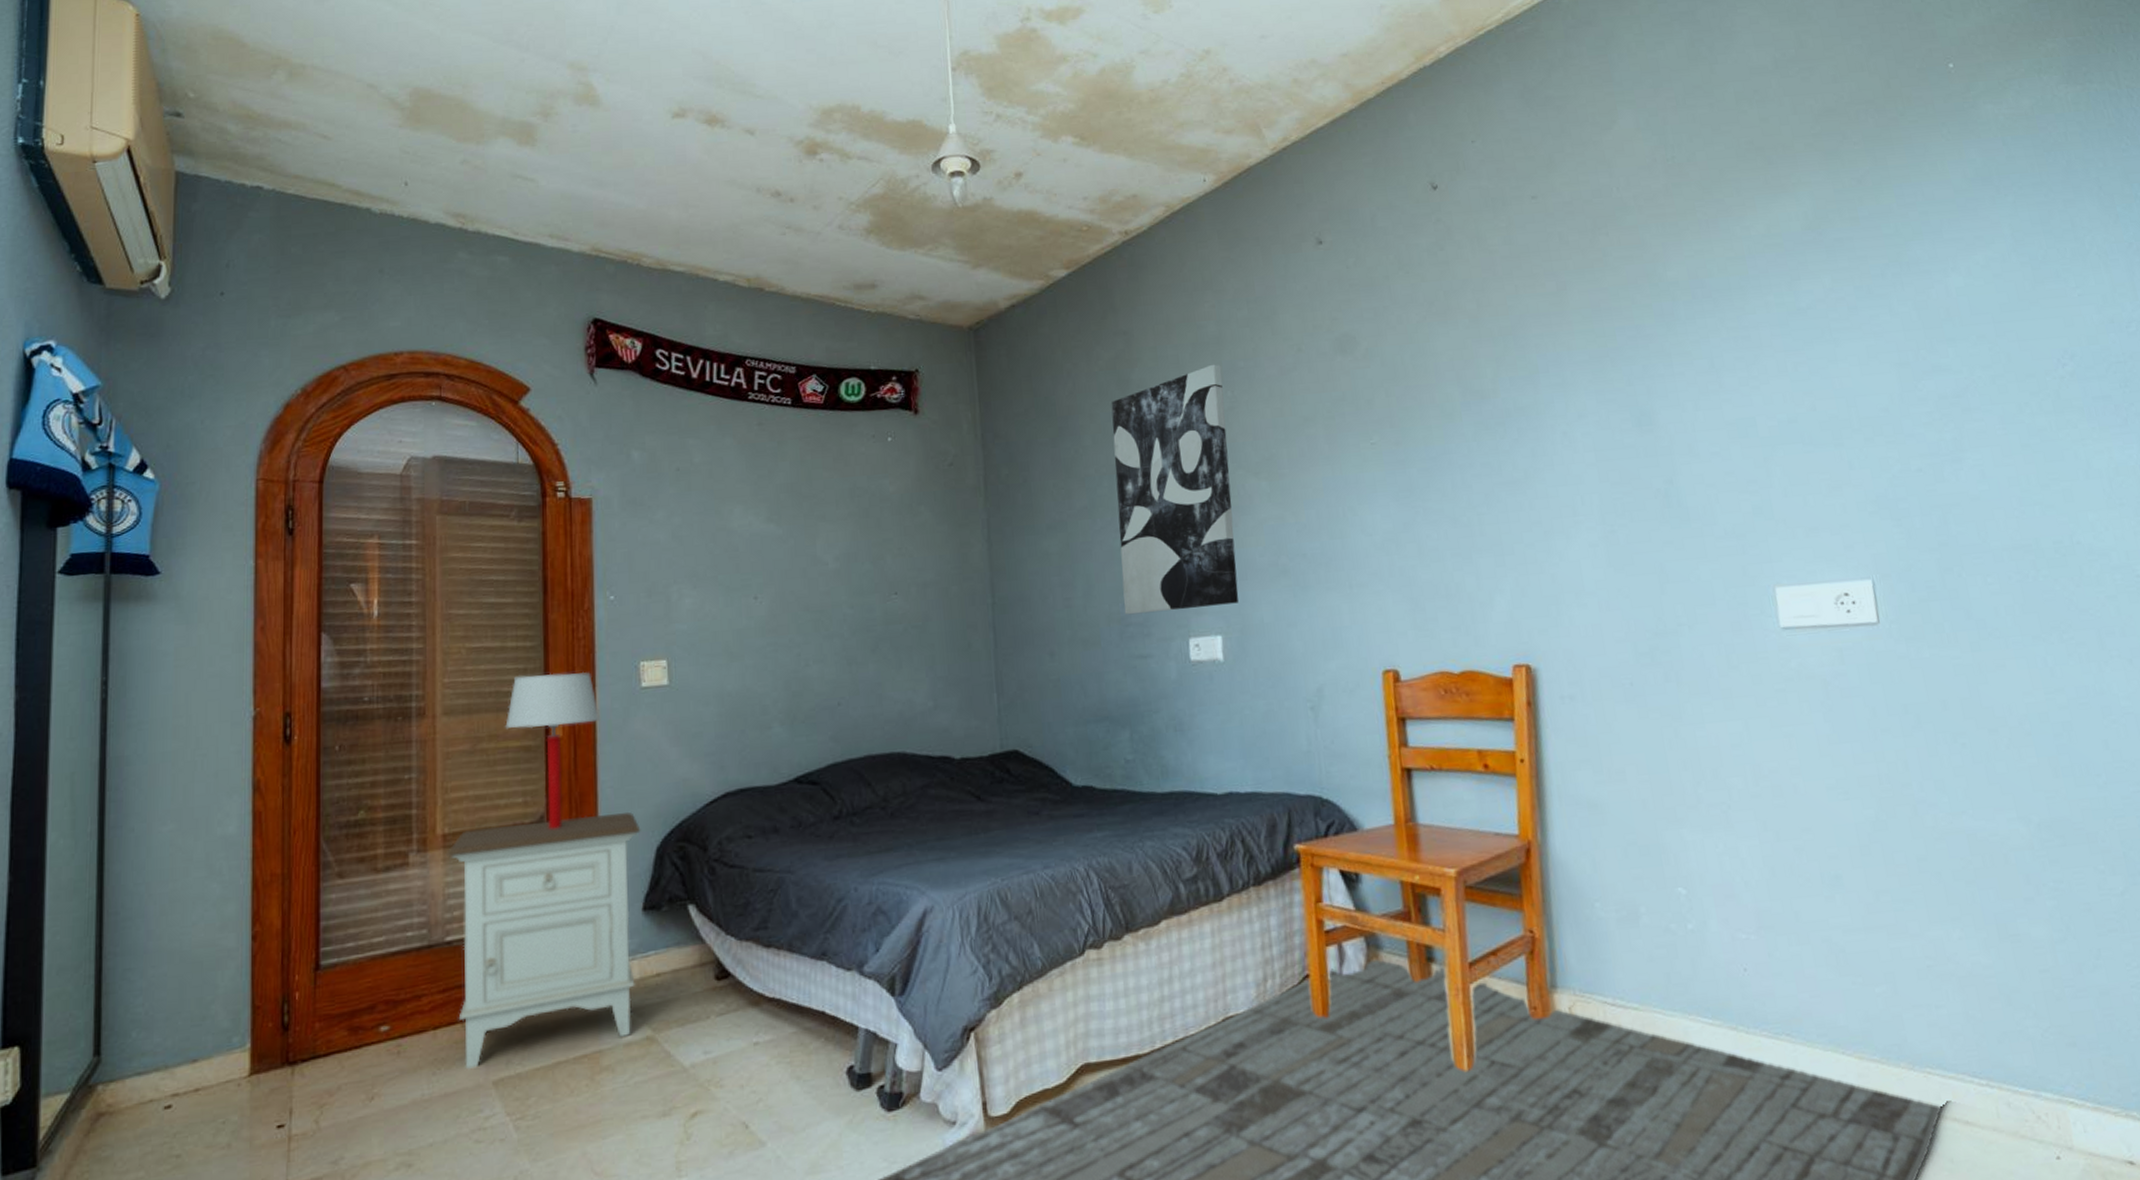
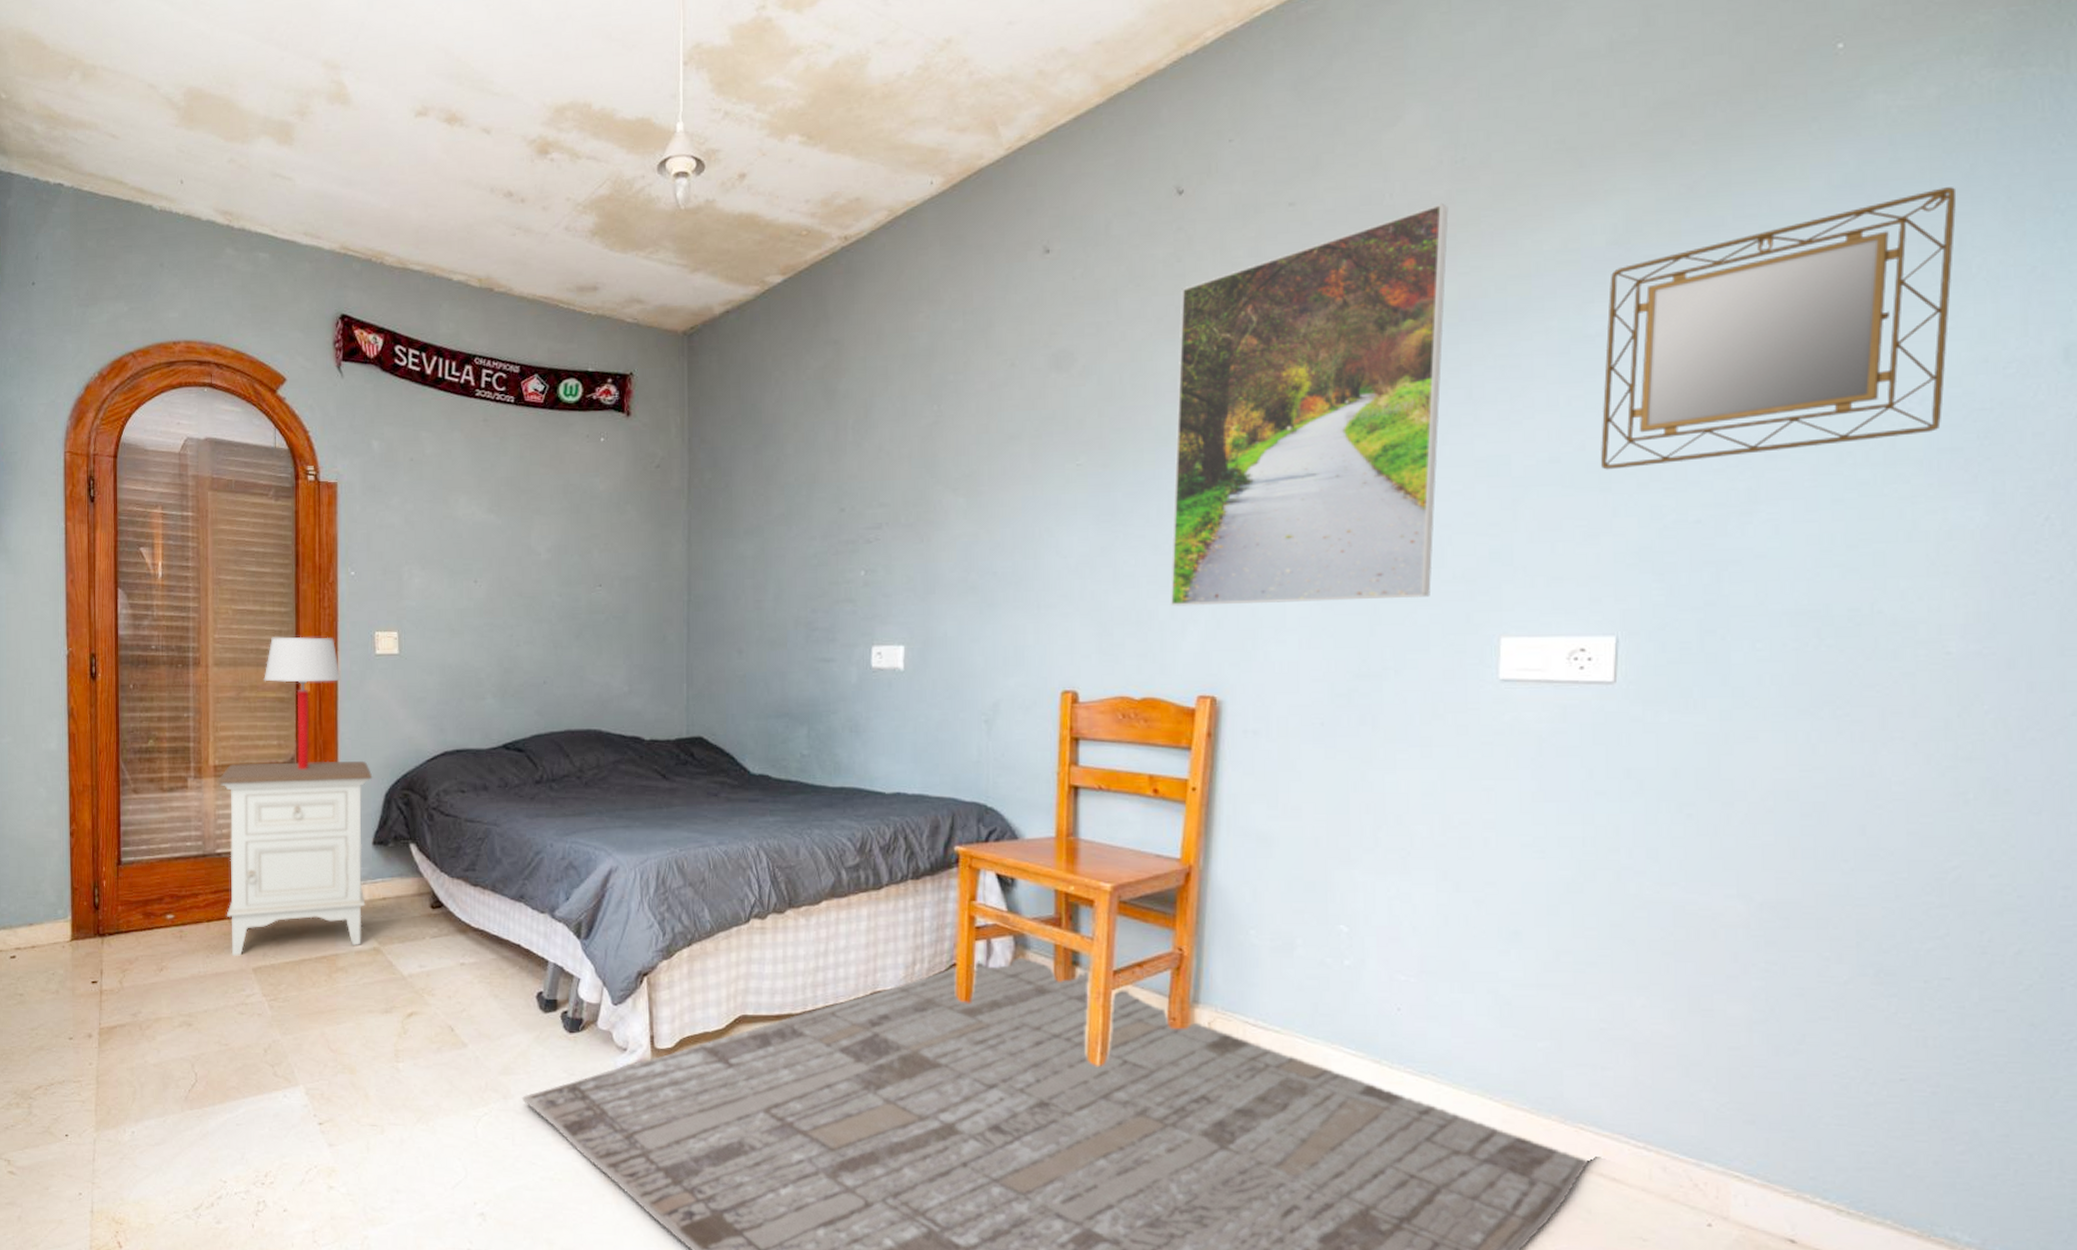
wall art: present [1111,364,1239,615] -> none [811,376,930,620]
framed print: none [1446,196,1708,577] -> present [1170,203,1449,606]
home mirror: none [1810,179,2090,427] -> present [1601,187,1957,470]

